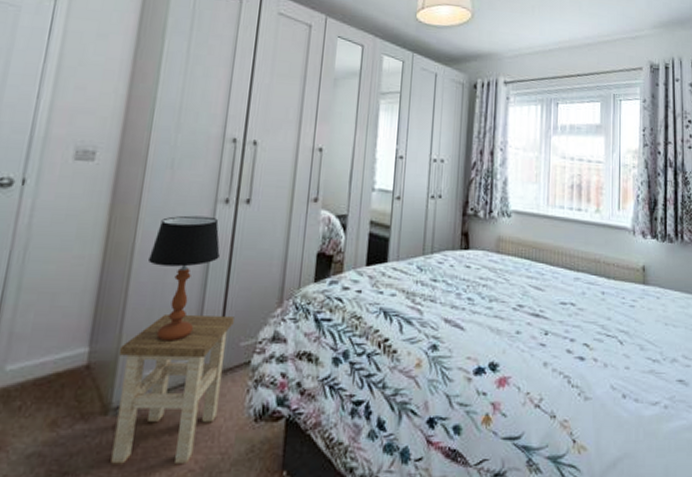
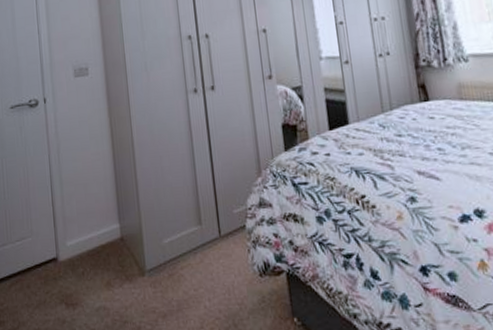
stool: present [110,313,234,464] -> none [141,189,229,314]
table lamp: present [147,215,220,342] -> none [145,106,200,214]

